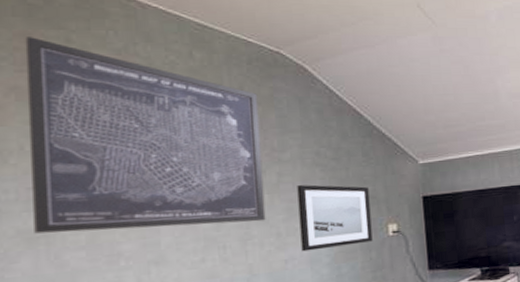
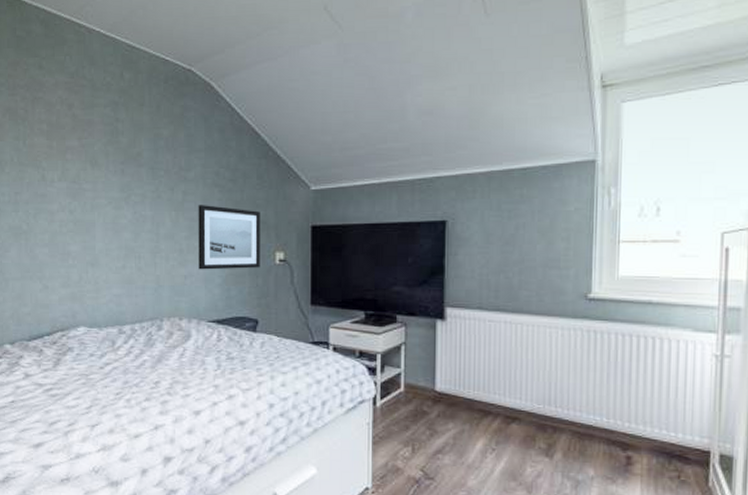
wall art: present [25,37,266,234] -> none [15,65,172,237]

